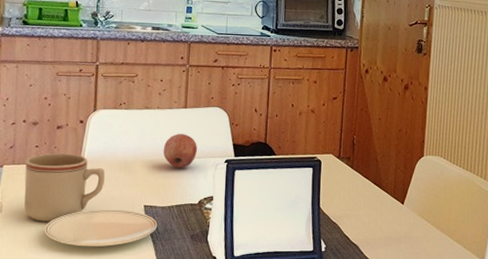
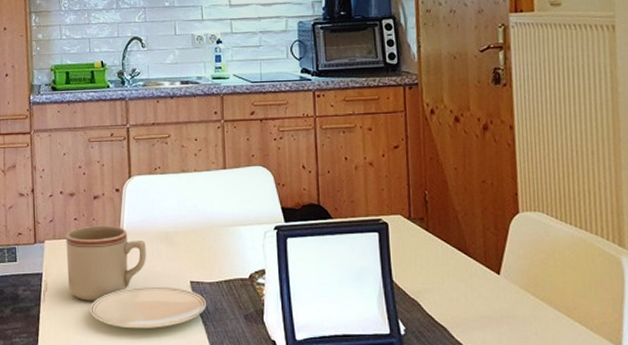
fruit: present [163,134,197,168] -> none [204,198,242,238]

